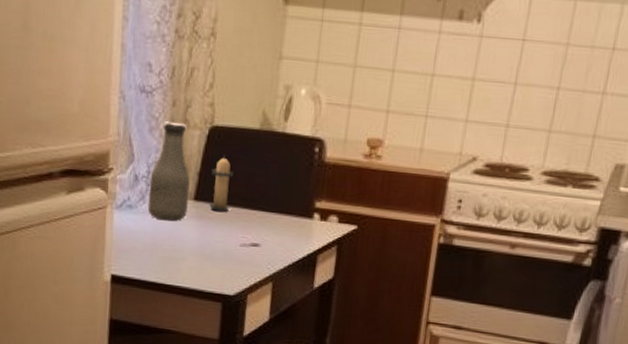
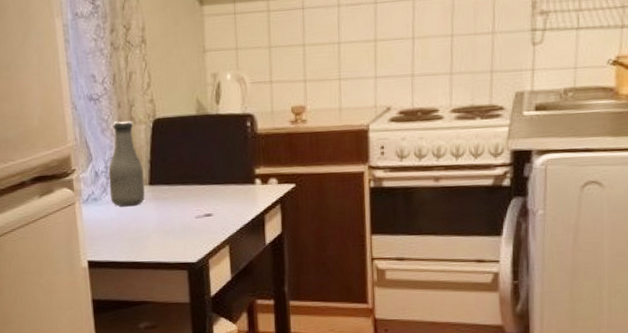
candle: present [209,154,234,212] -> none [160,141,182,191]

